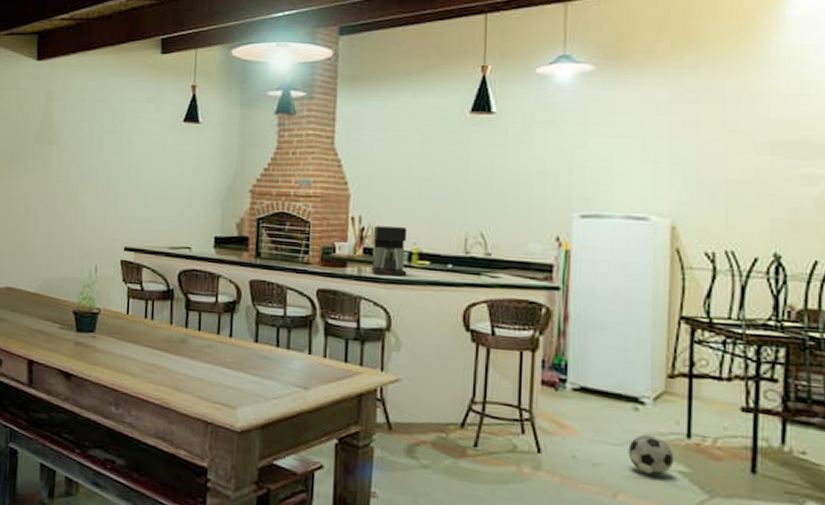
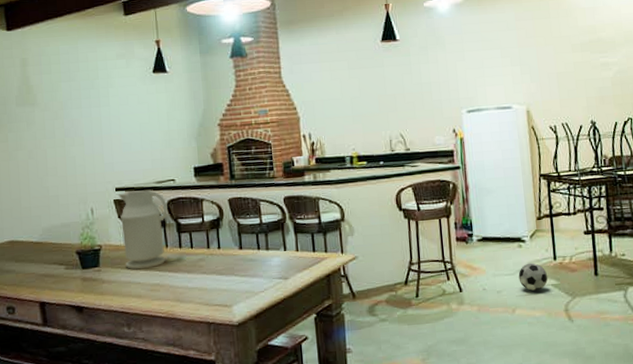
water jug: none [123,253,179,345] -> present [118,189,168,270]
coffee maker: present [371,226,408,277] -> none [322,138,351,179]

